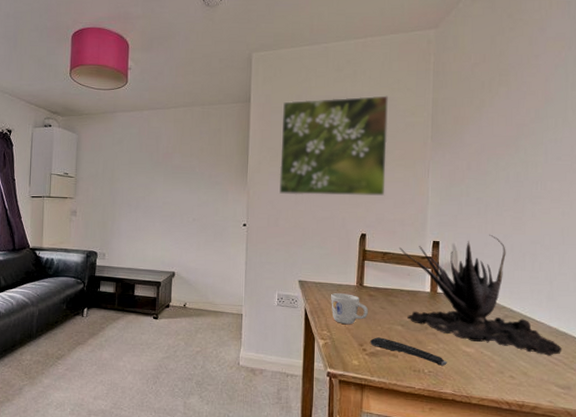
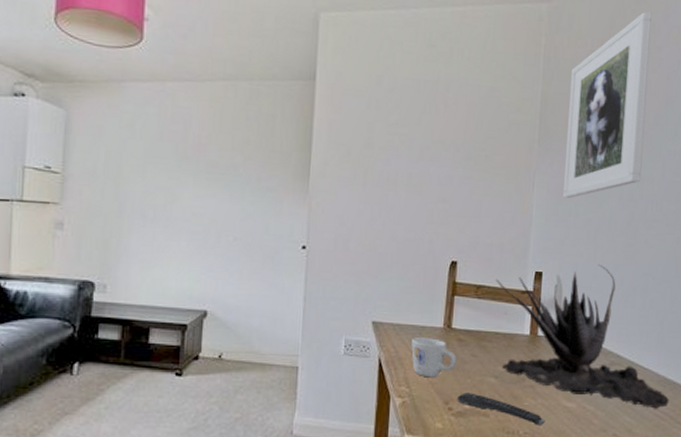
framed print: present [279,95,388,196] -> none [351,82,490,213]
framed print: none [454,27,529,182] -> present [562,11,652,199]

